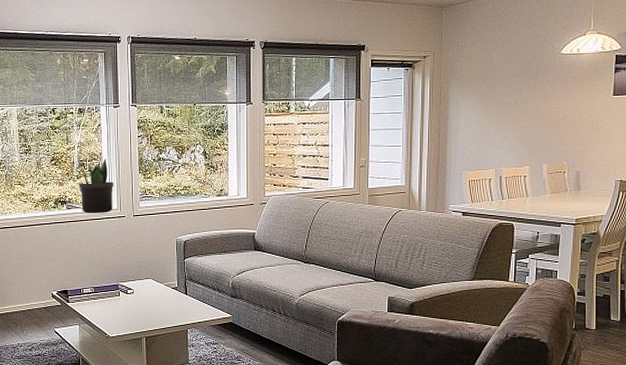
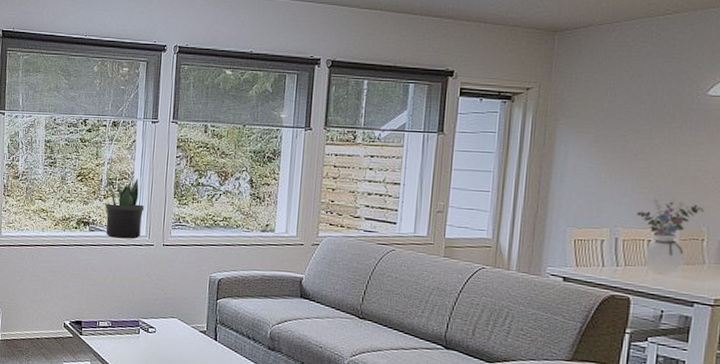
bouquet: none [514,137,564,203] -> present [637,195,704,275]

